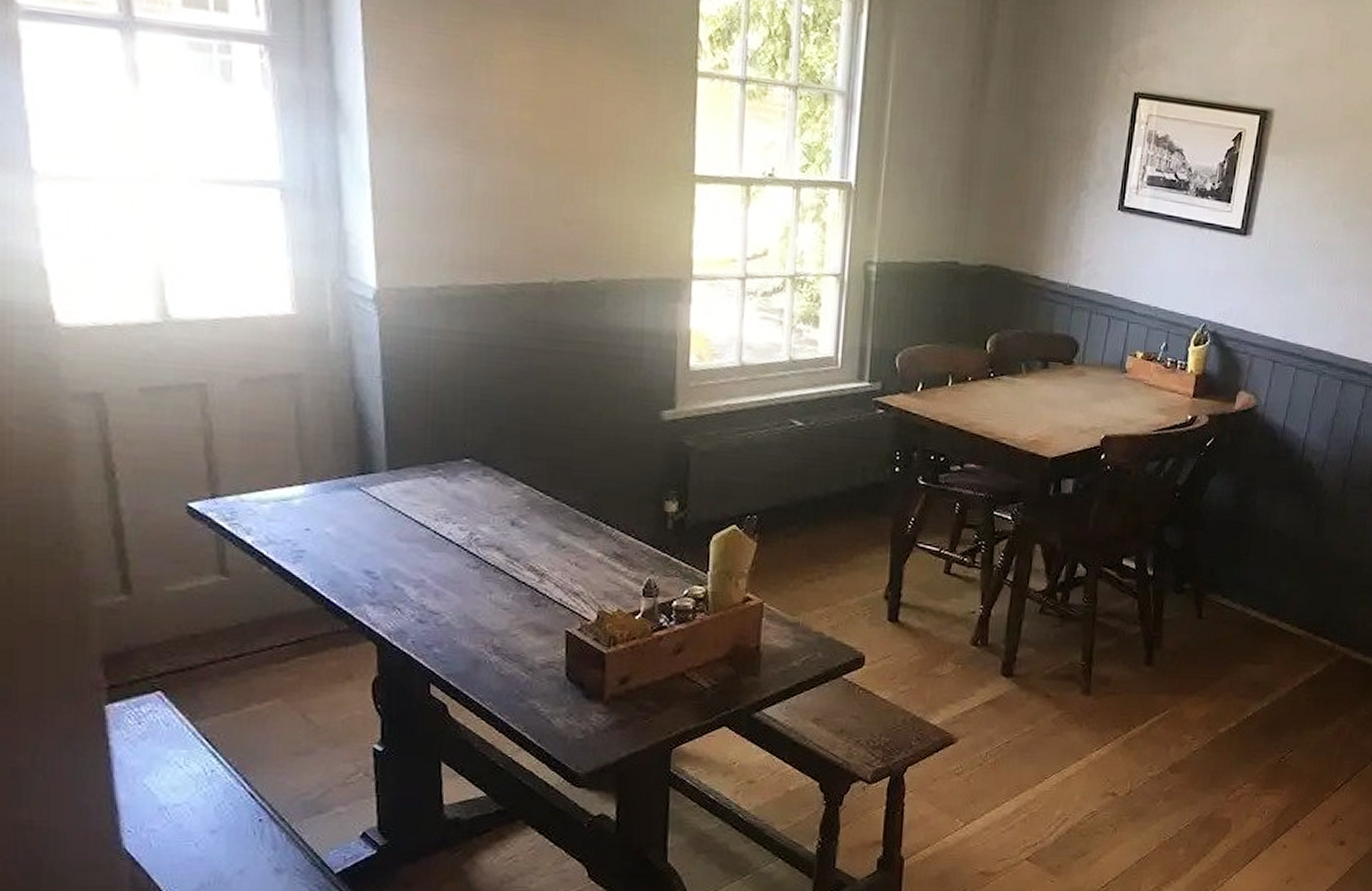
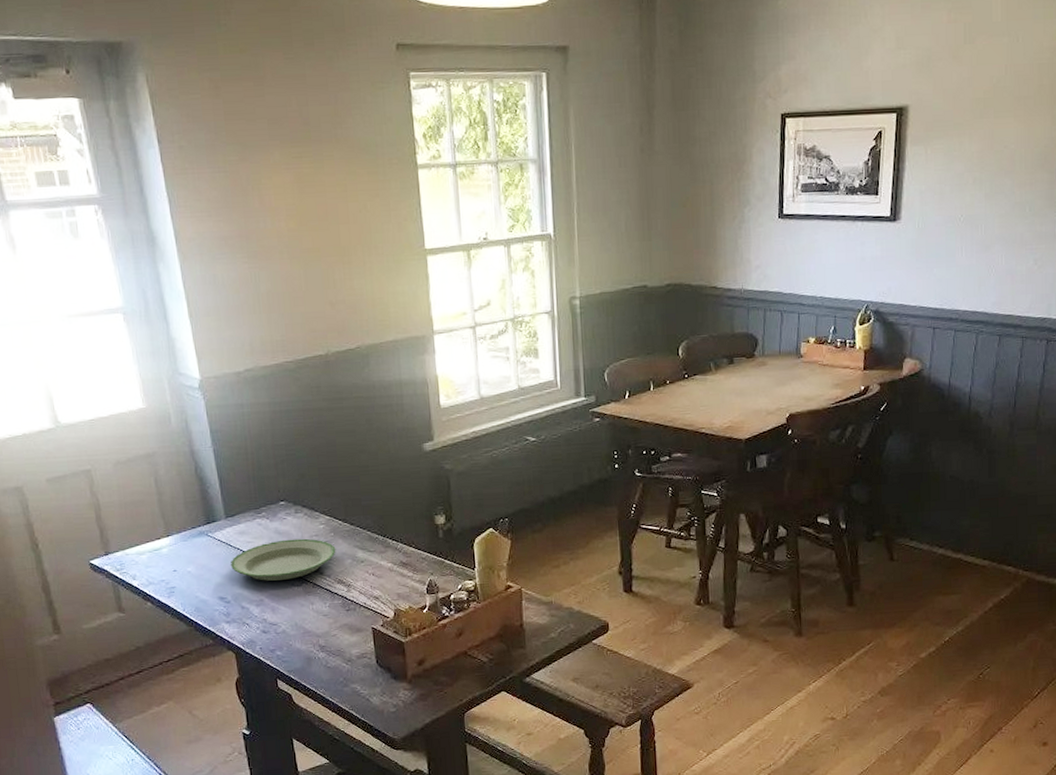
plate: none [385,507,531,559] -> present [230,538,336,581]

